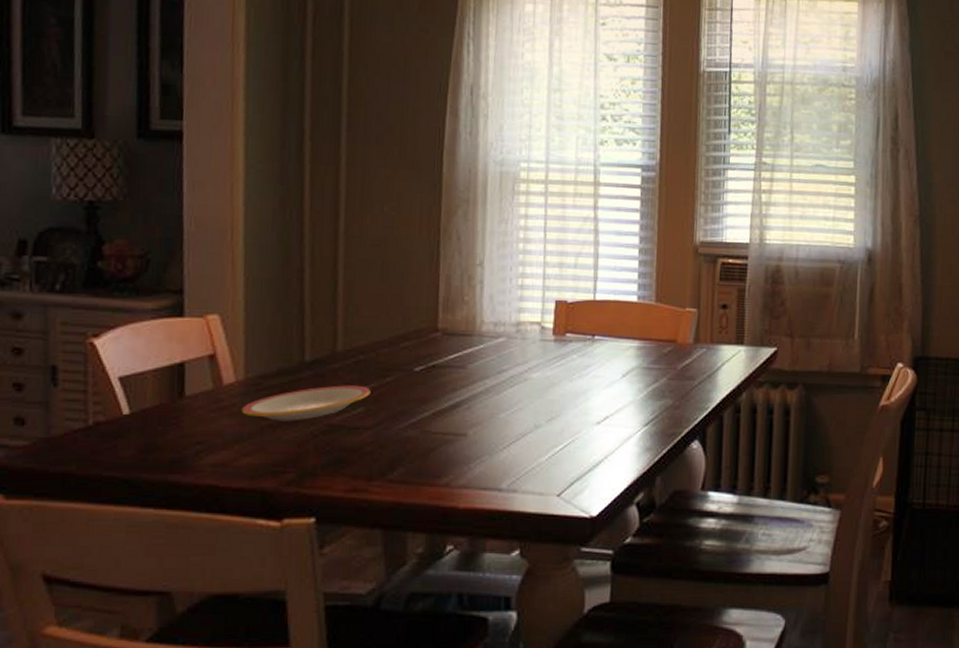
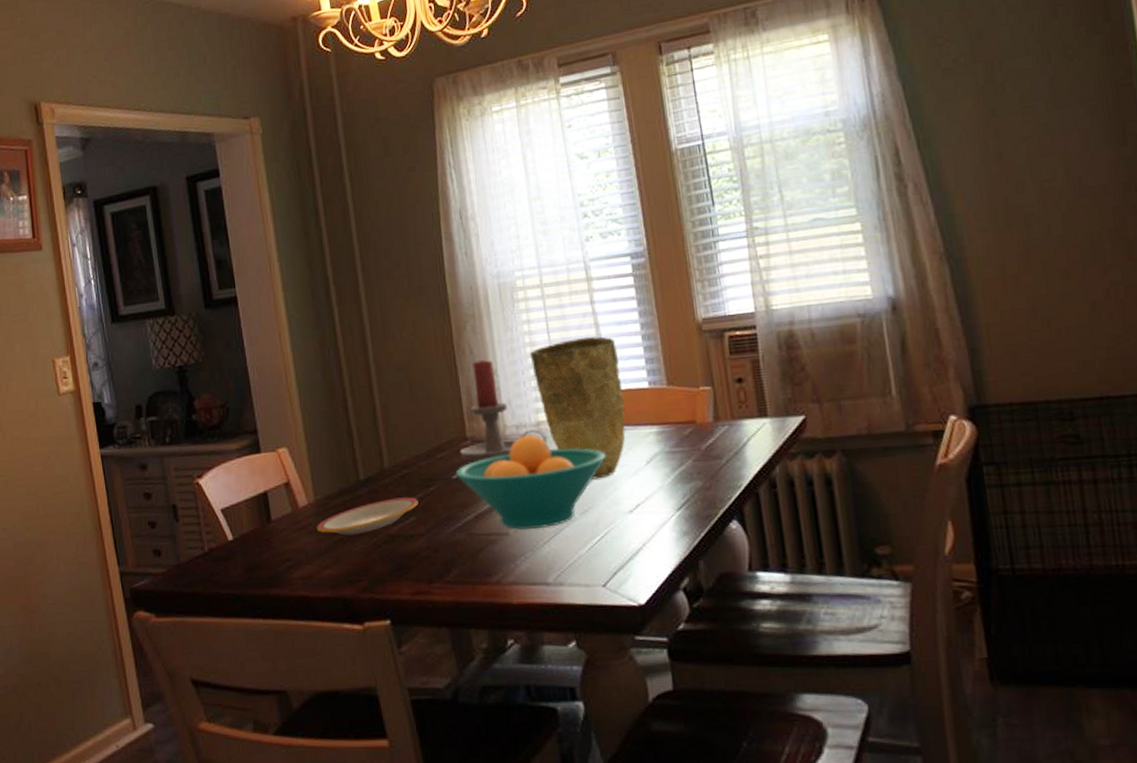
fruit bowl: none [419,334,583,433] -> present [455,435,606,531]
candle holder: none [427,249,525,355] -> present [459,360,547,461]
vase: none [521,242,613,387] -> present [529,336,626,480]

